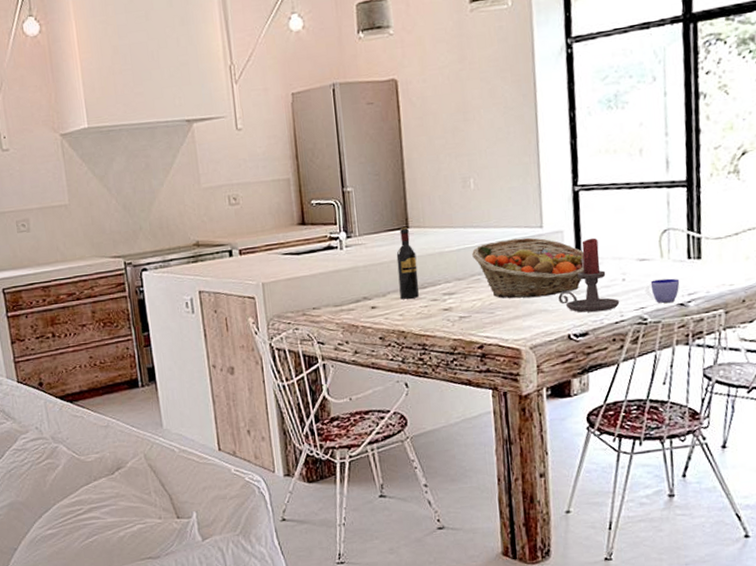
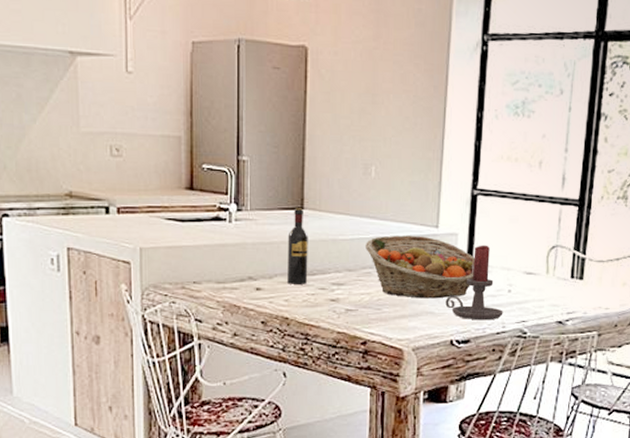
cup: present [644,278,680,303] -> none [527,295,561,319]

